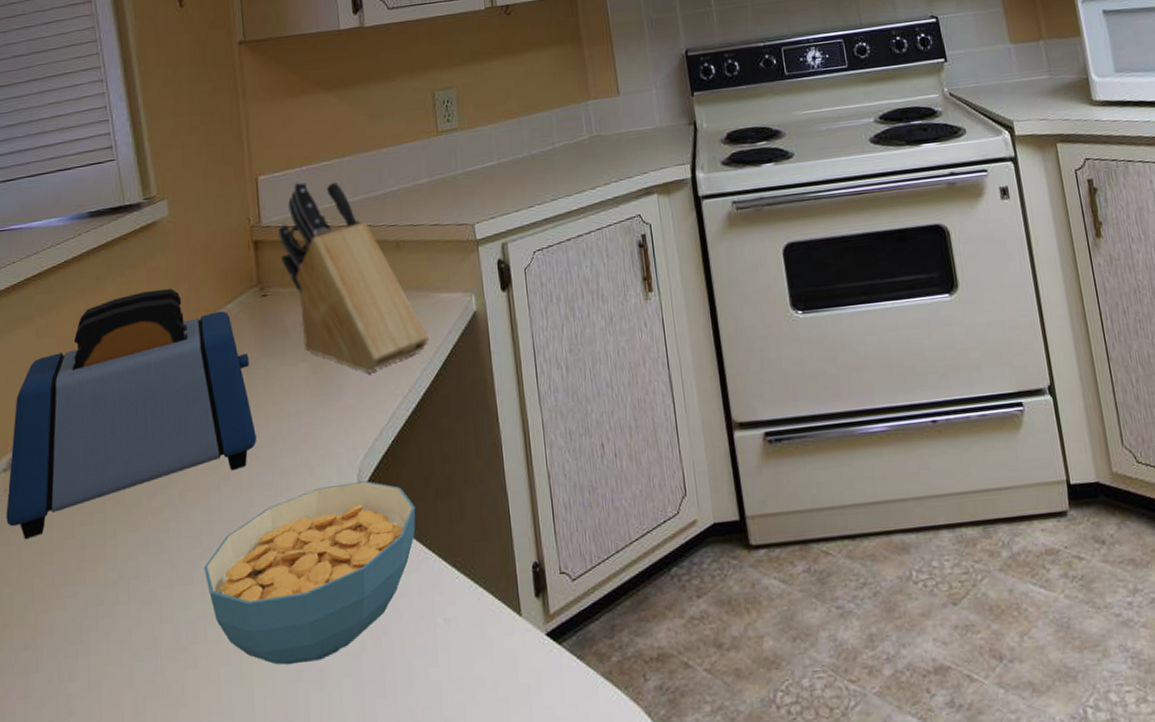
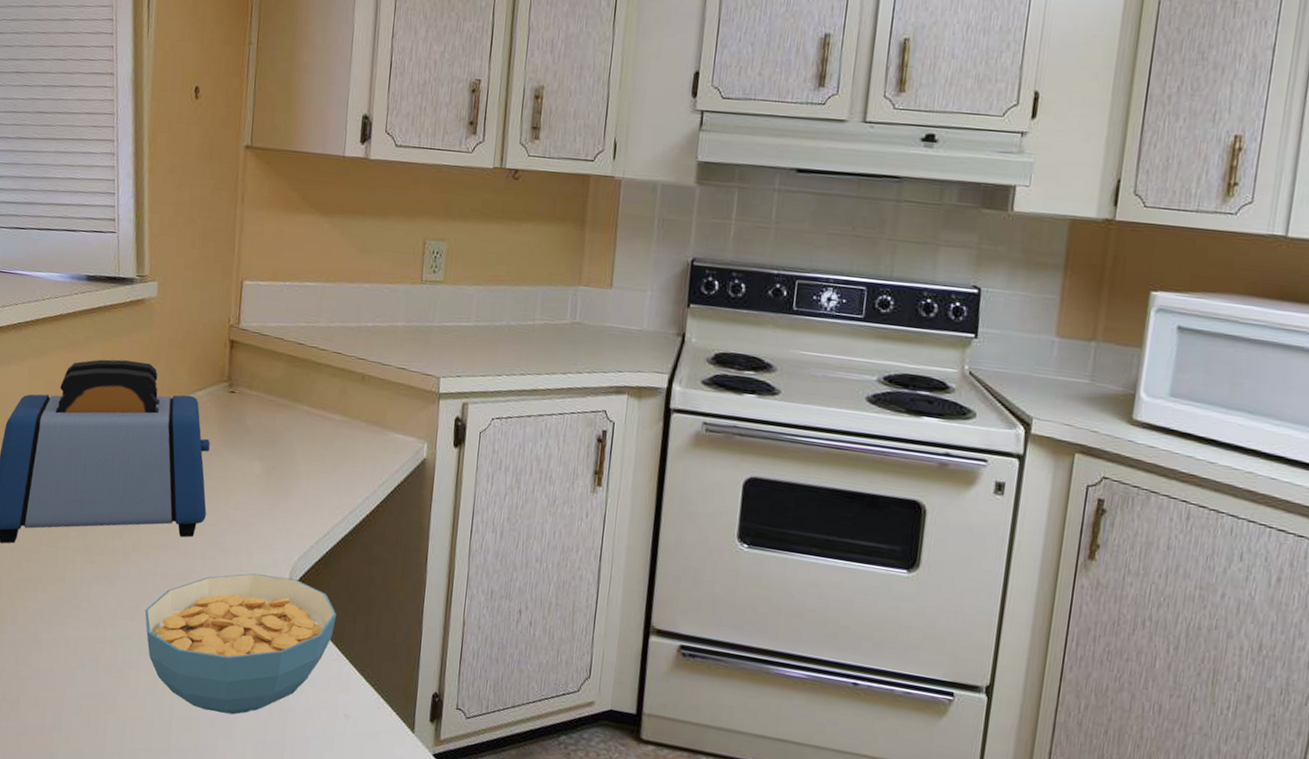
knife block: present [278,181,428,373] -> none [252,295,377,487]

